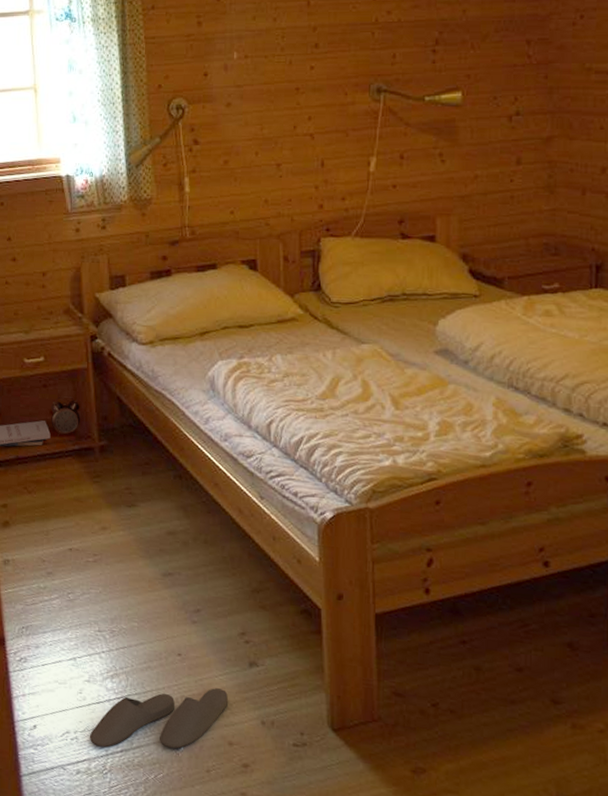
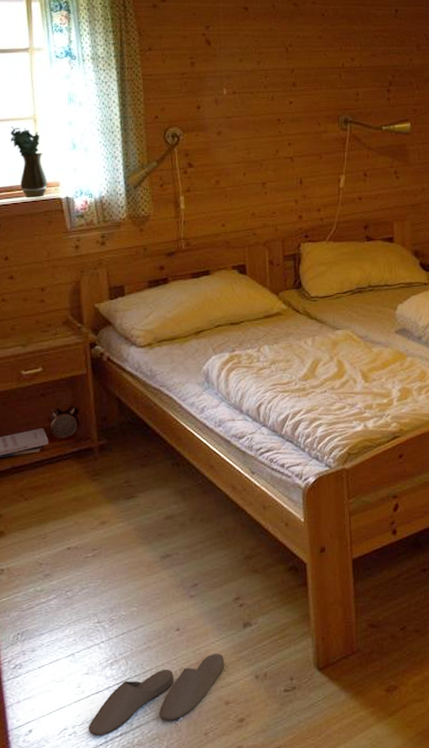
vase: none [12,96,49,176] -> present [10,126,48,199]

